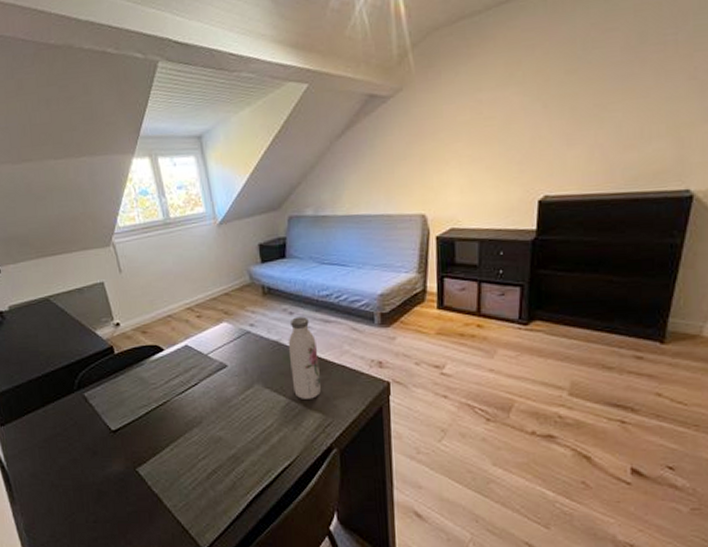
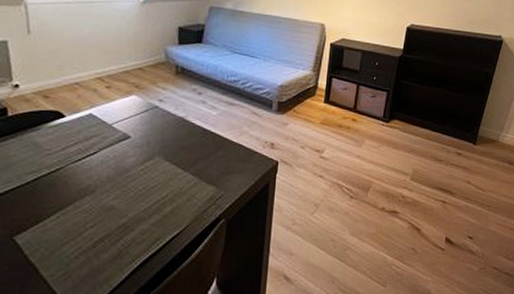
water bottle: present [288,316,322,399] -> none [192,97,220,173]

